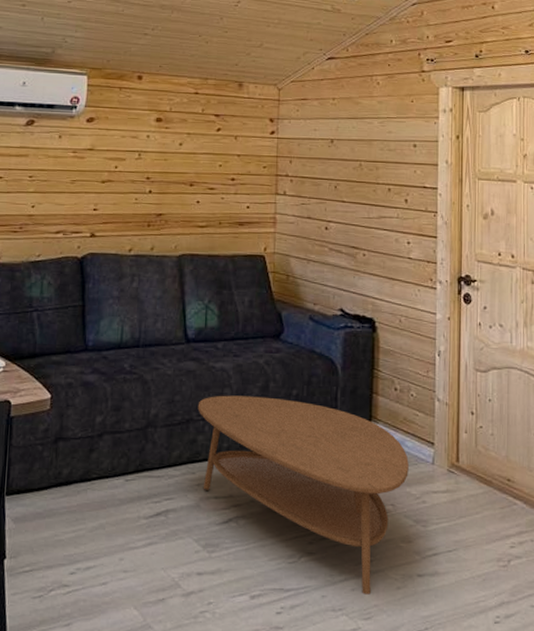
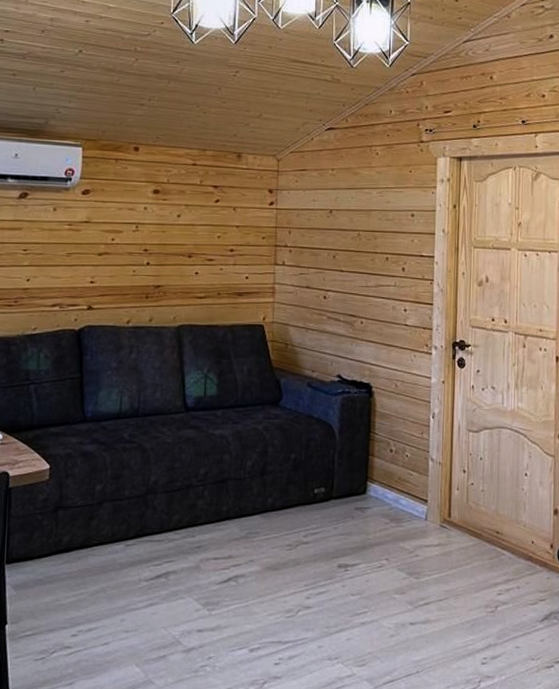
coffee table: present [197,395,409,595] -> none [197,461,403,643]

